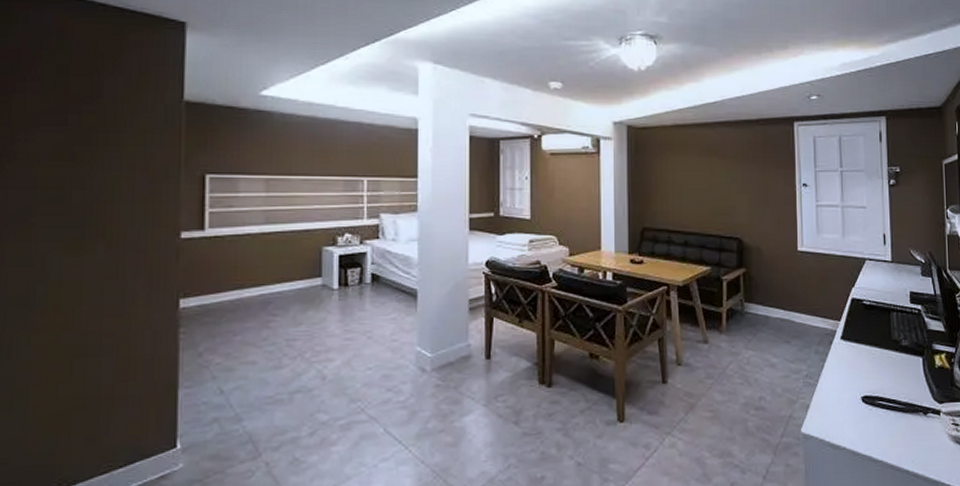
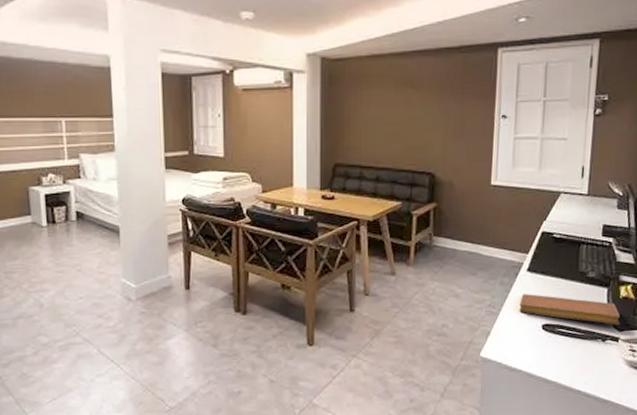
notebook: none [836,363,940,397] -> present [519,294,621,325]

